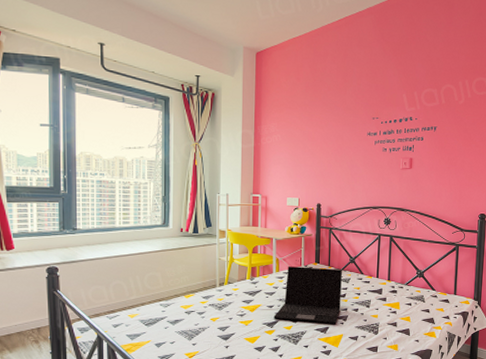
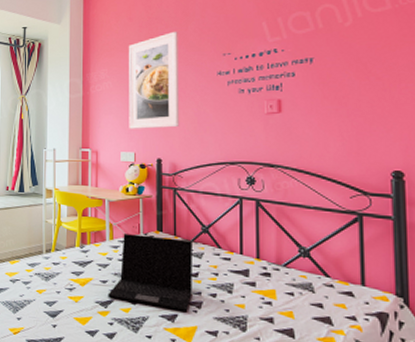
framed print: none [295,94,338,178] -> present [129,31,180,129]

